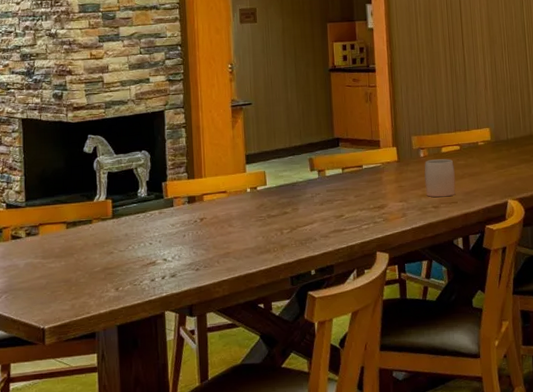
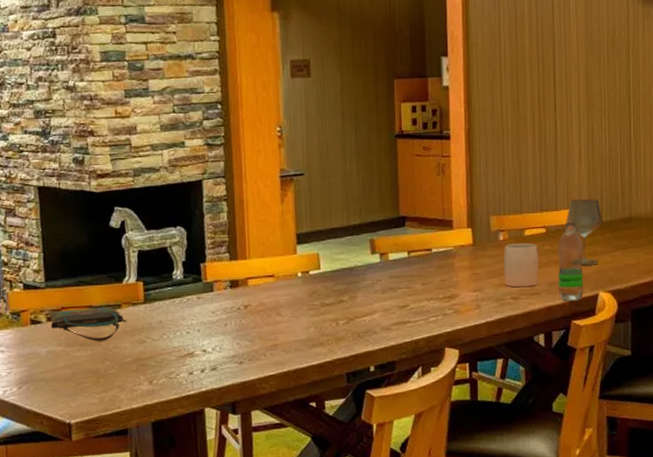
handbag: none [28,221,97,254] -> present [50,306,128,342]
bottle: none [470,140,495,209] -> present [557,222,584,302]
wine glass: none [476,120,508,177] -> present [566,199,602,266]

